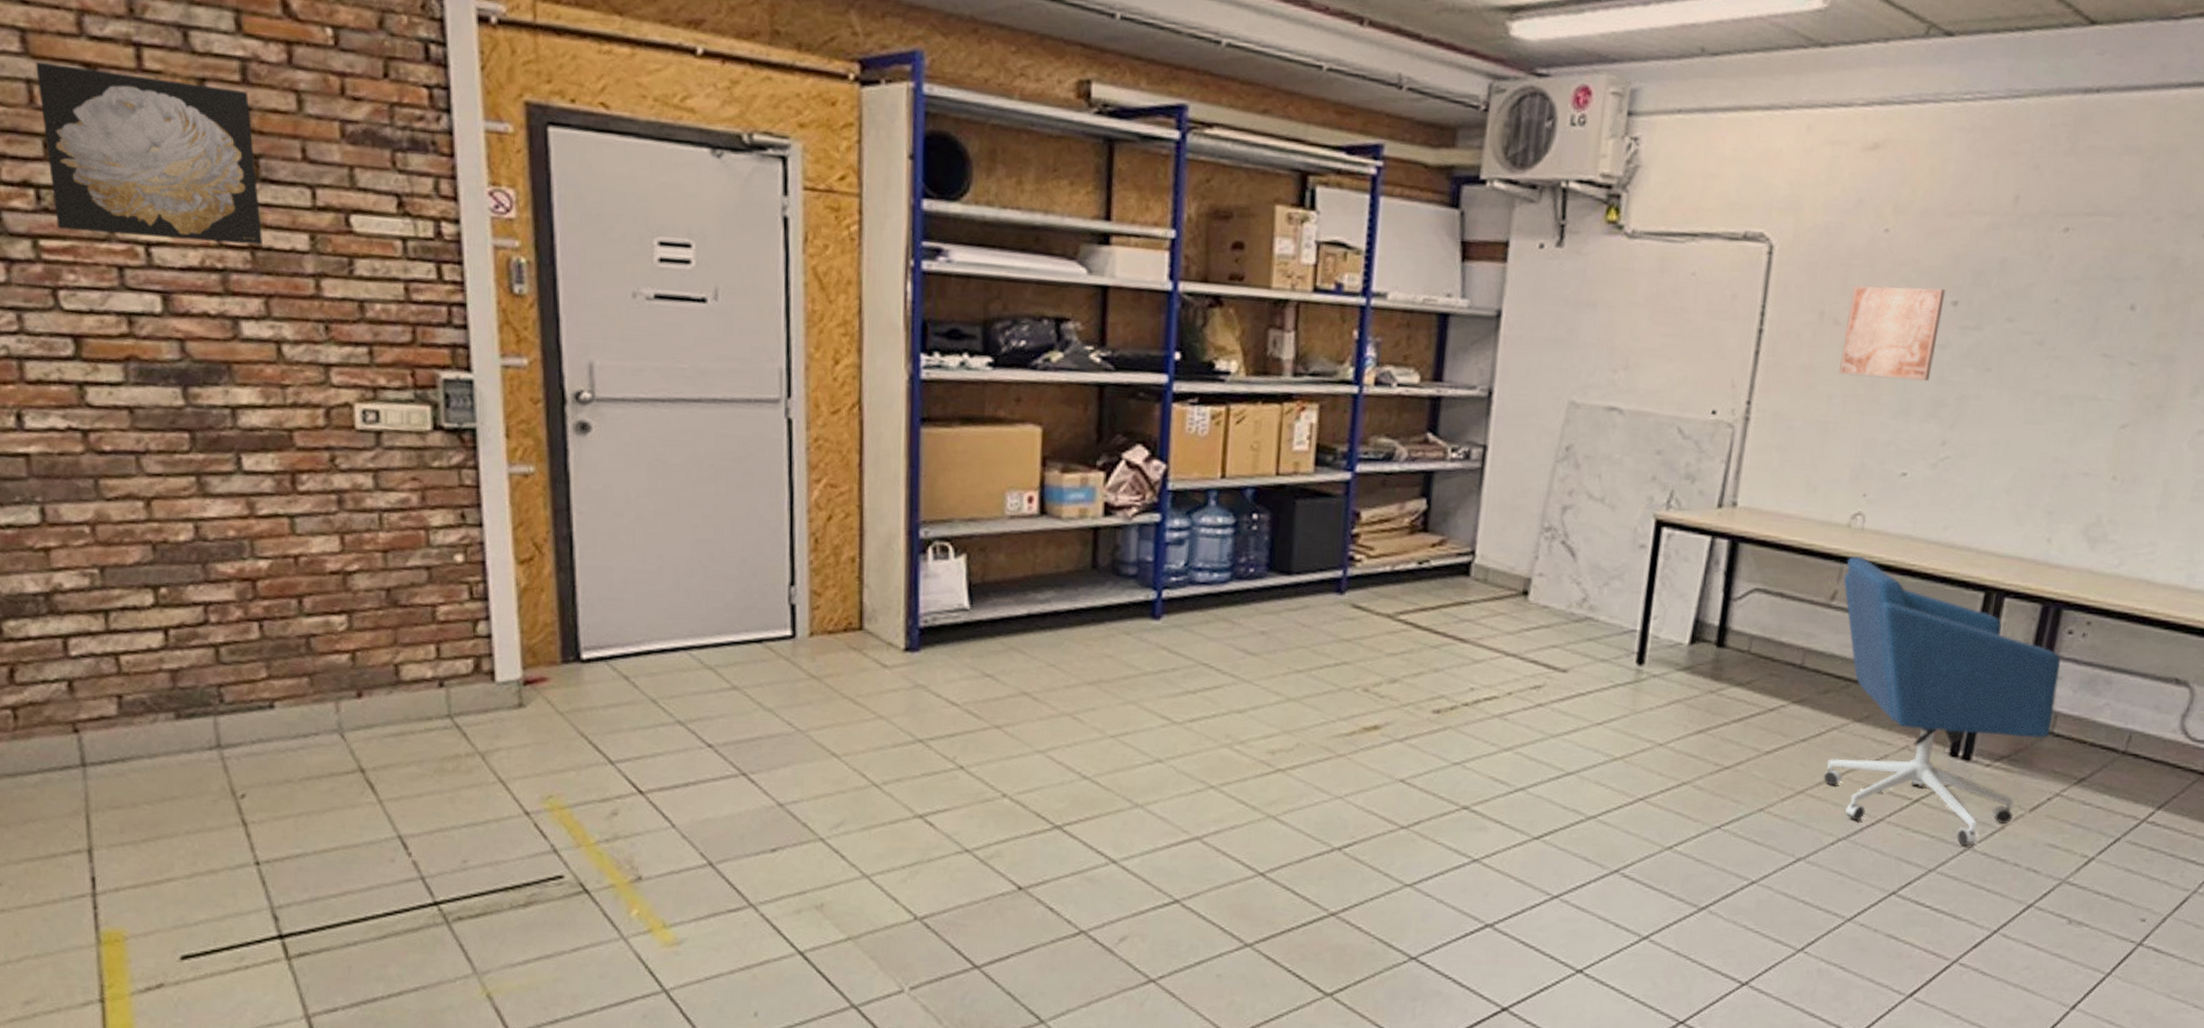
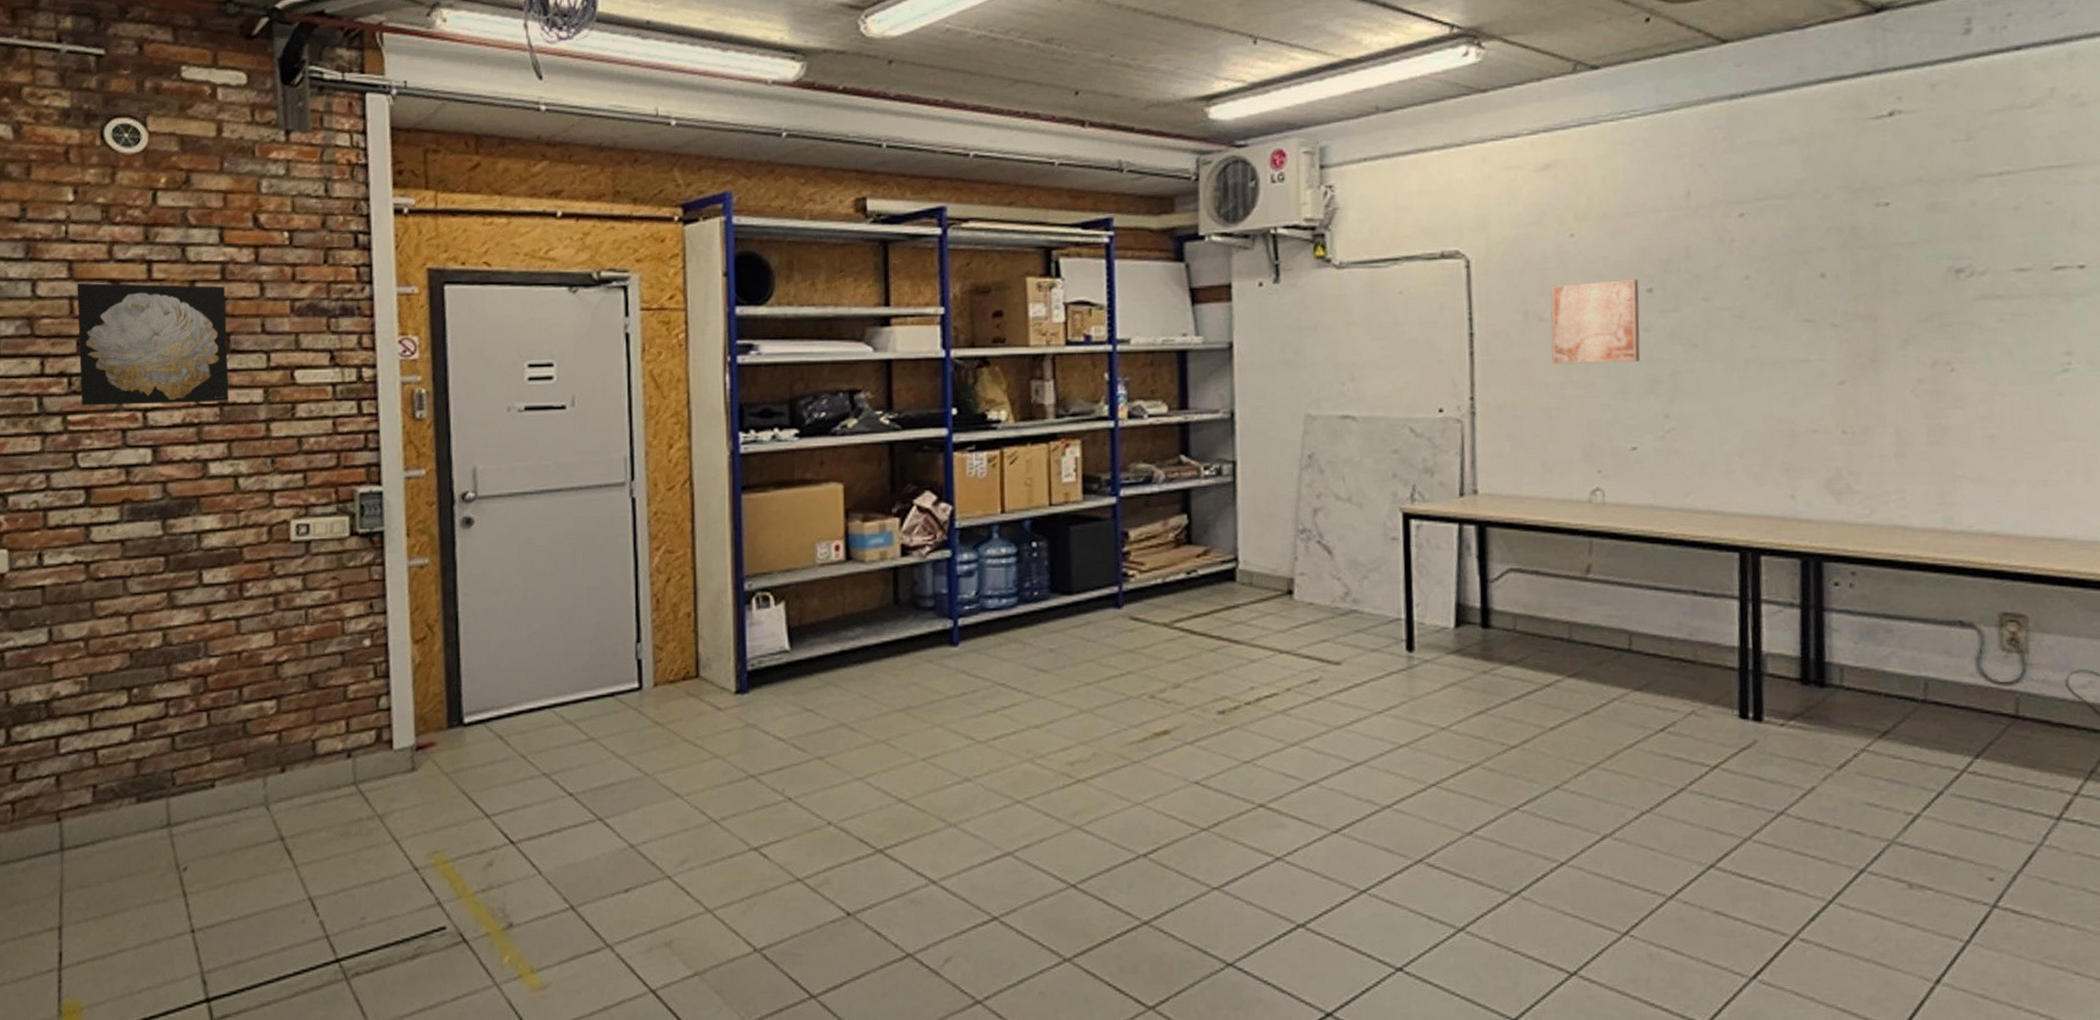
office chair: present [1823,555,2062,847] -> none [1594,528,1840,811]

